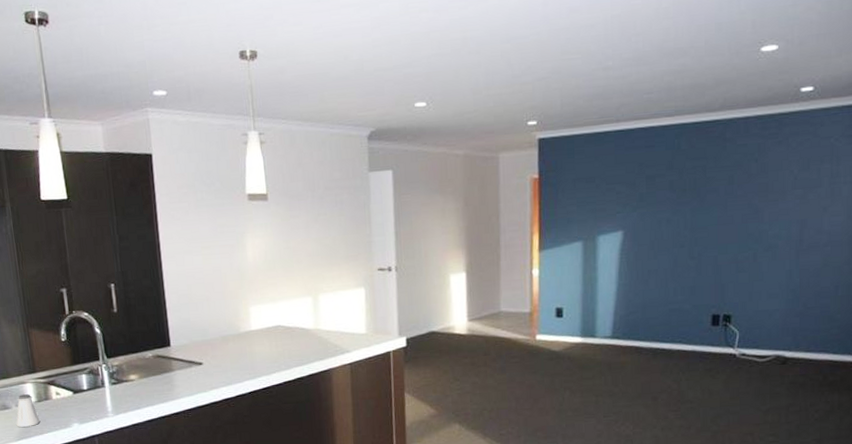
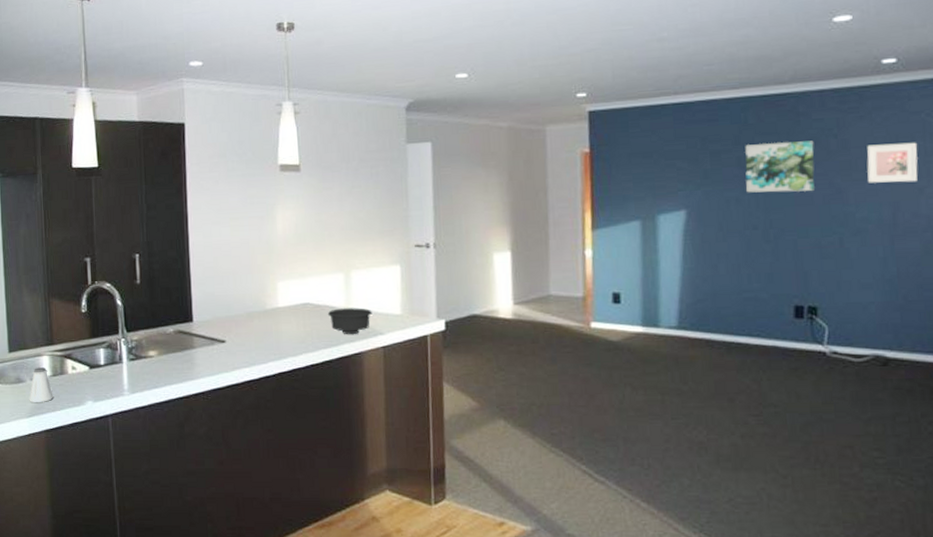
bowl: none [297,328,340,353] -> present [327,308,372,334]
wall art: none [676,165,737,214] -> present [745,140,815,193]
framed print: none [781,165,826,203] -> present [866,142,918,183]

